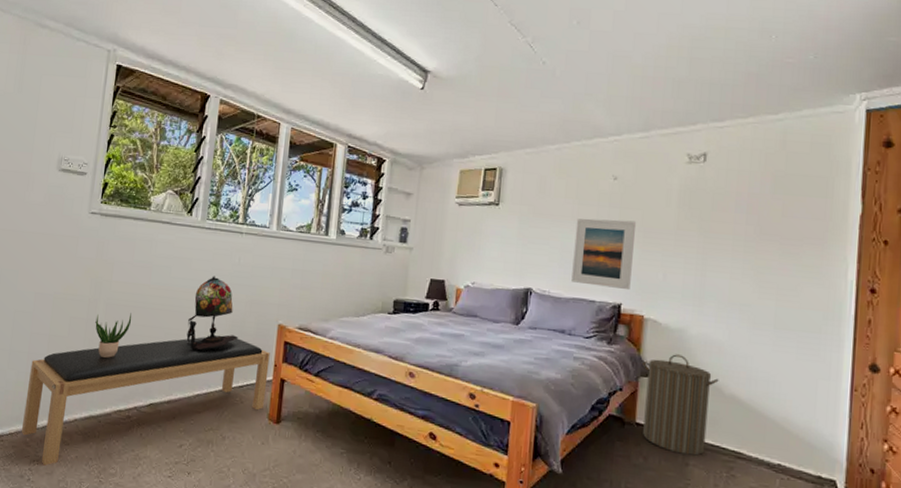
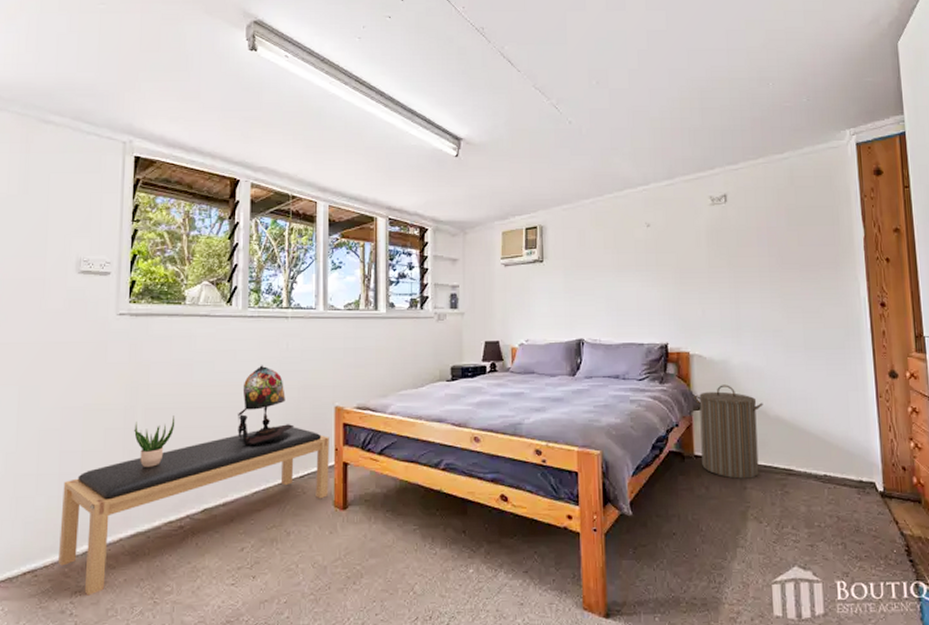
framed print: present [571,218,637,291] -> none [617,264,674,330]

